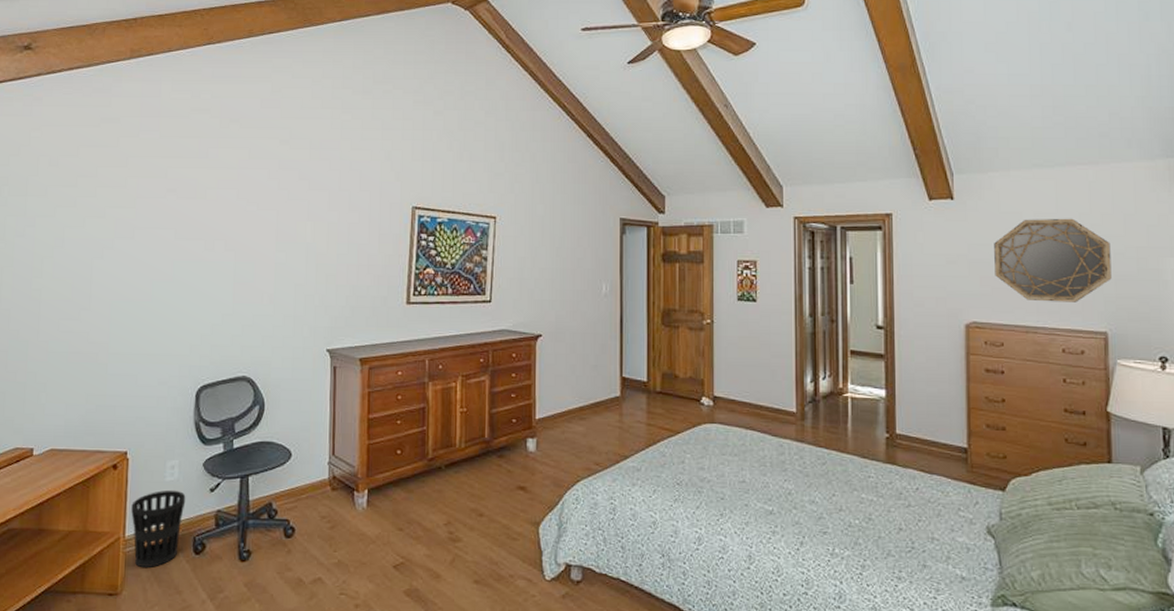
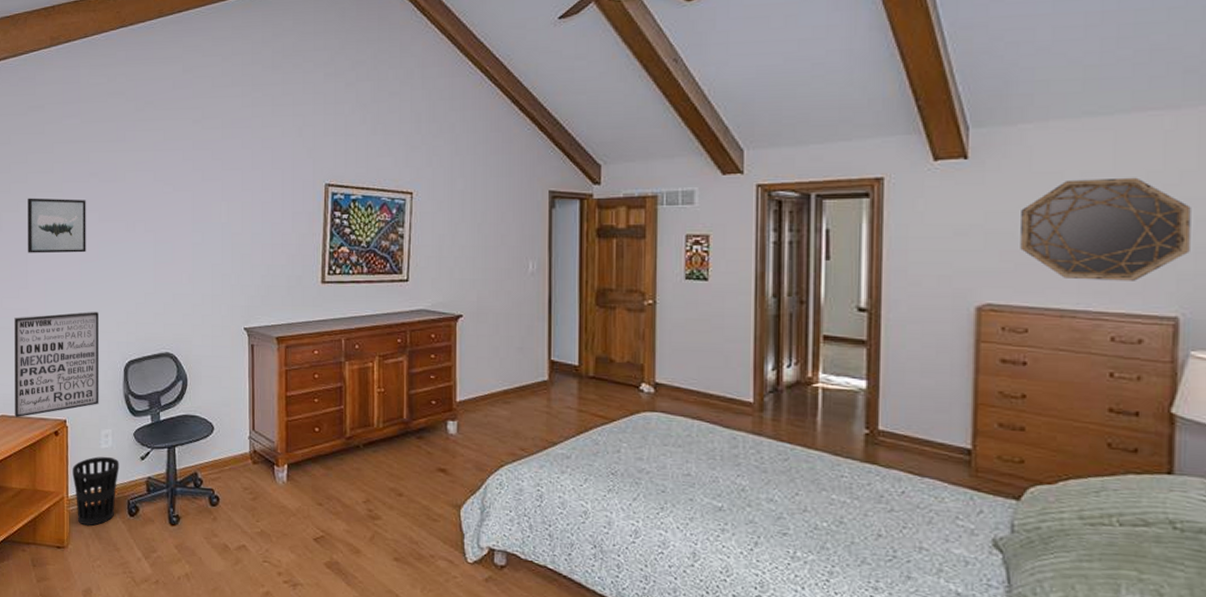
wall art: none [67,334,170,452] -> present [14,312,99,418]
wall art: none [92,213,162,272] -> present [28,198,86,254]

